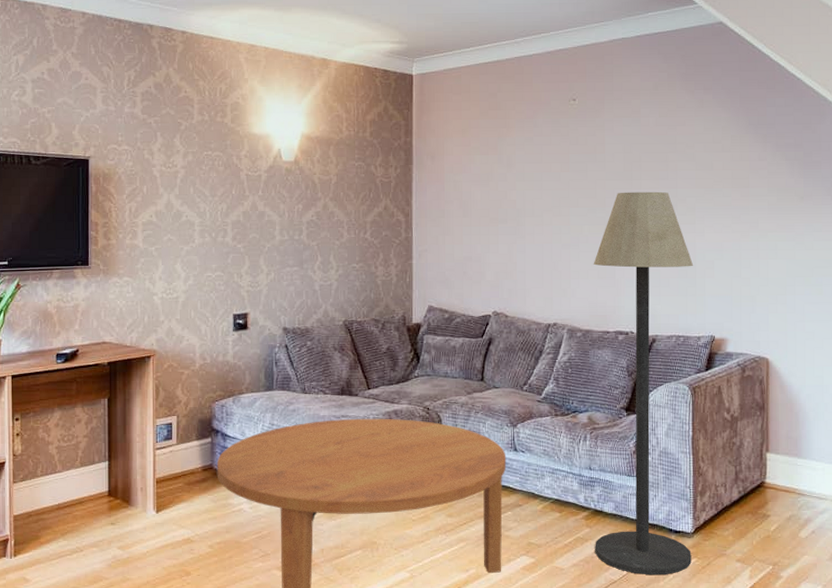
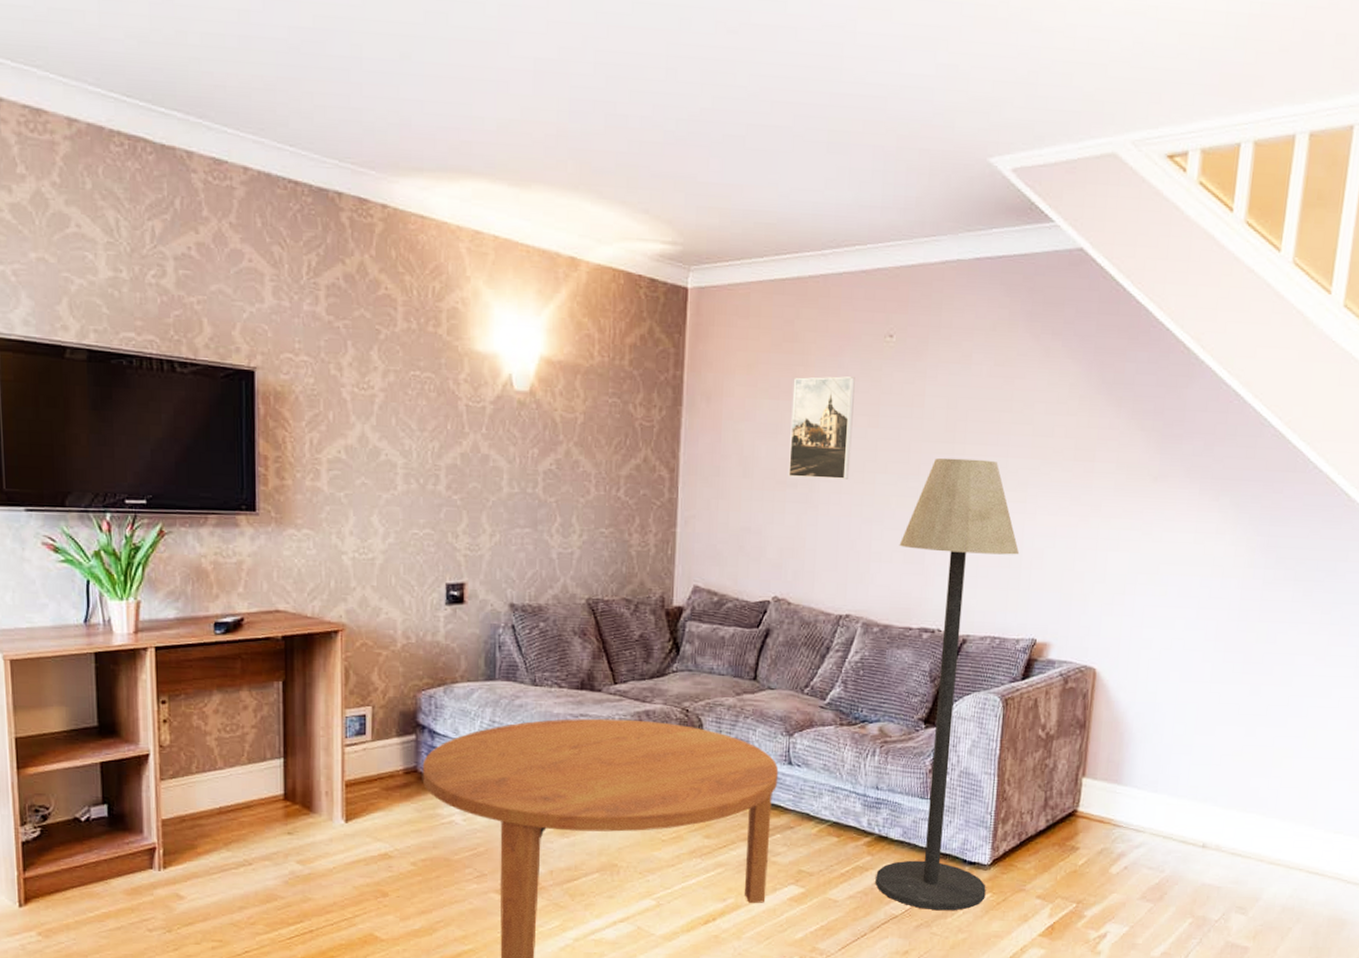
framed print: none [499,133,549,214] -> present [788,376,855,479]

